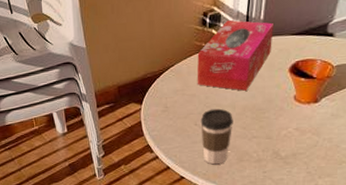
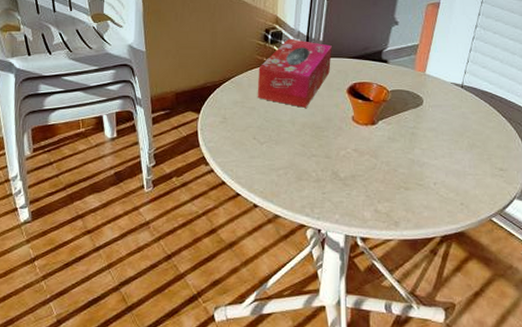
coffee cup: present [200,108,233,165] -> none [259,123,293,182]

